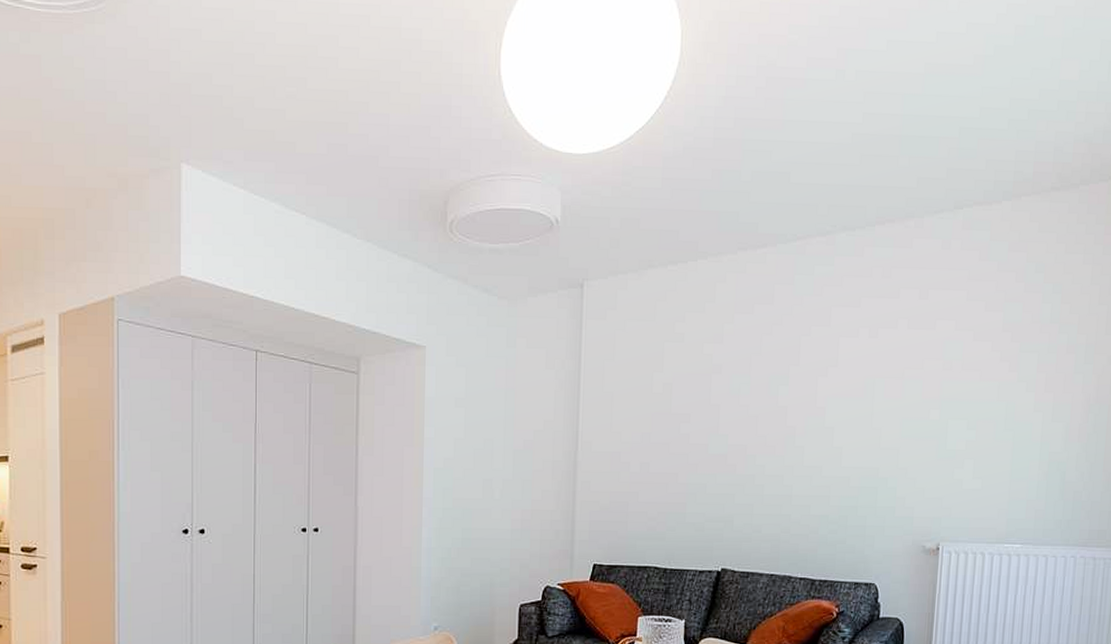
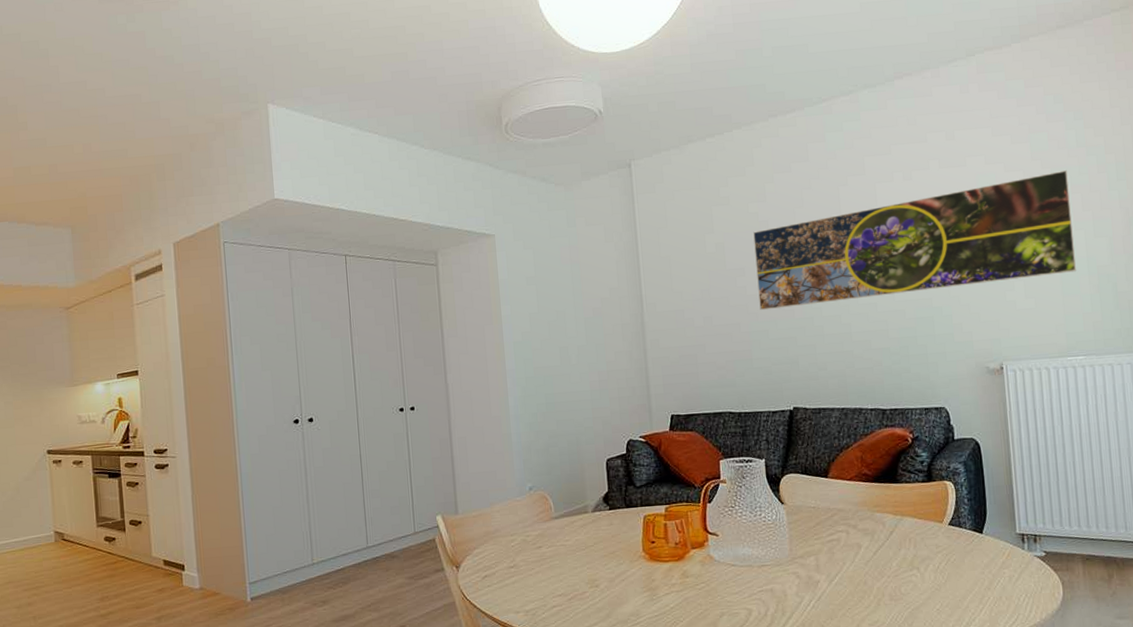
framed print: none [701,346,1036,462] -> present [753,169,1076,311]

